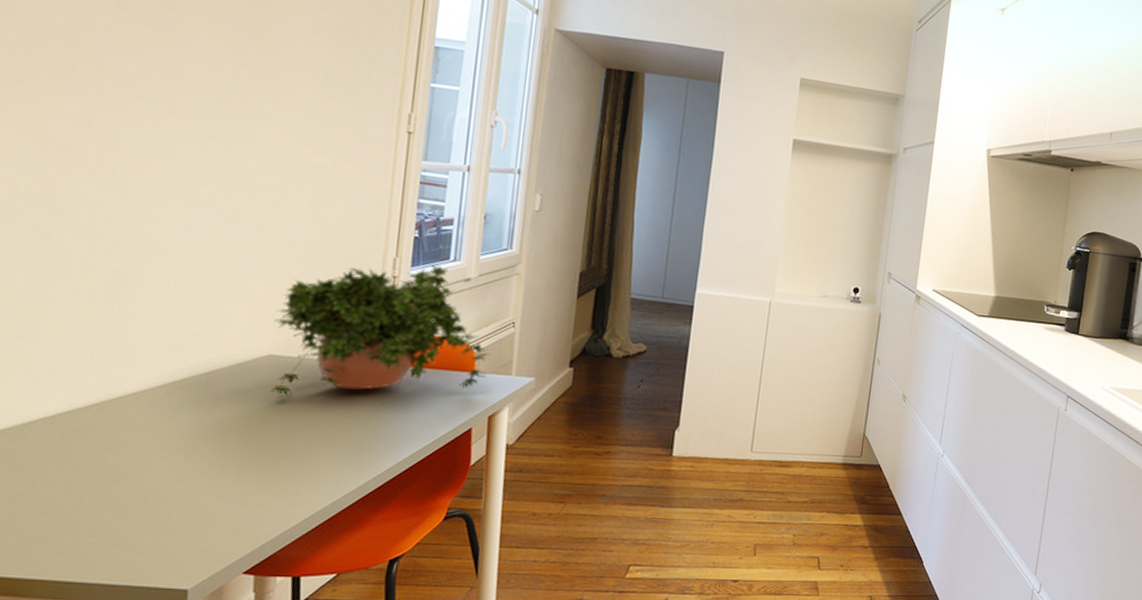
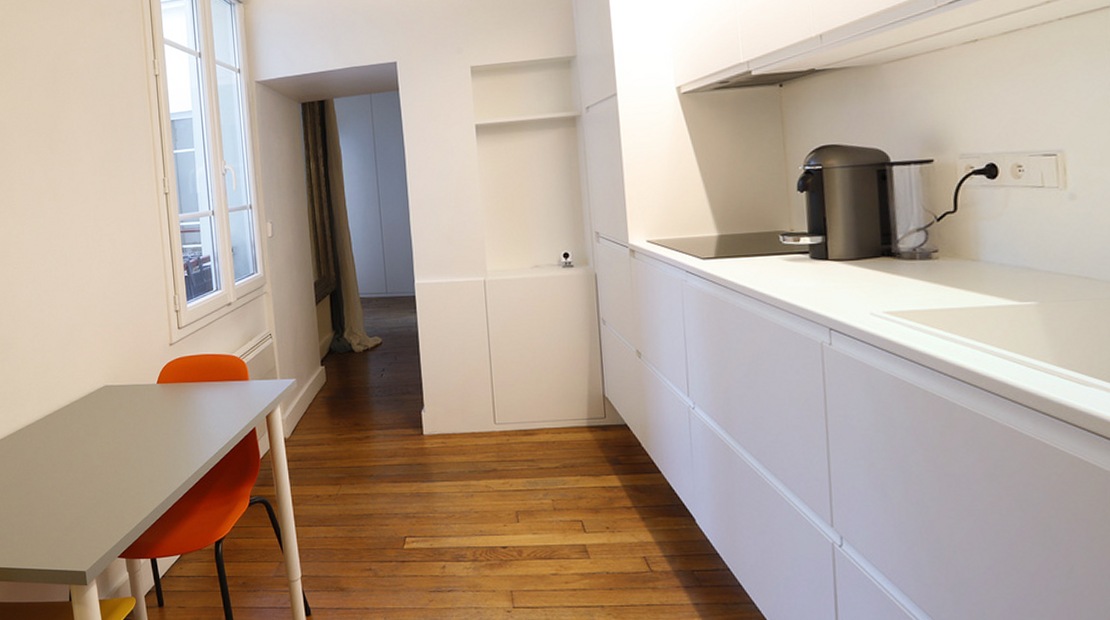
potted plant: present [271,263,490,396] -> none [103,295,259,417]

